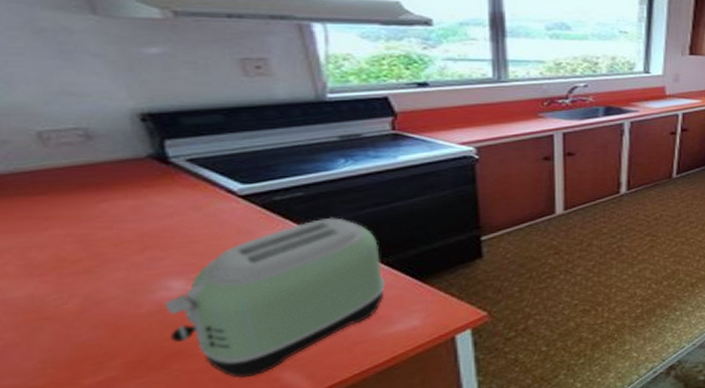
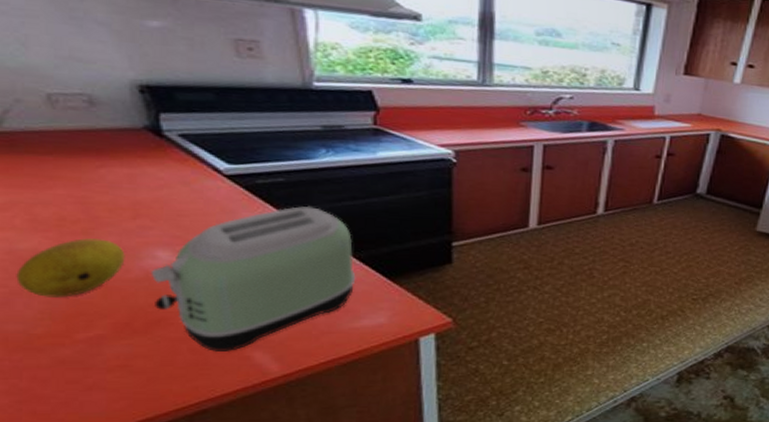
fruit: none [11,276,135,345] -> present [16,238,125,297]

